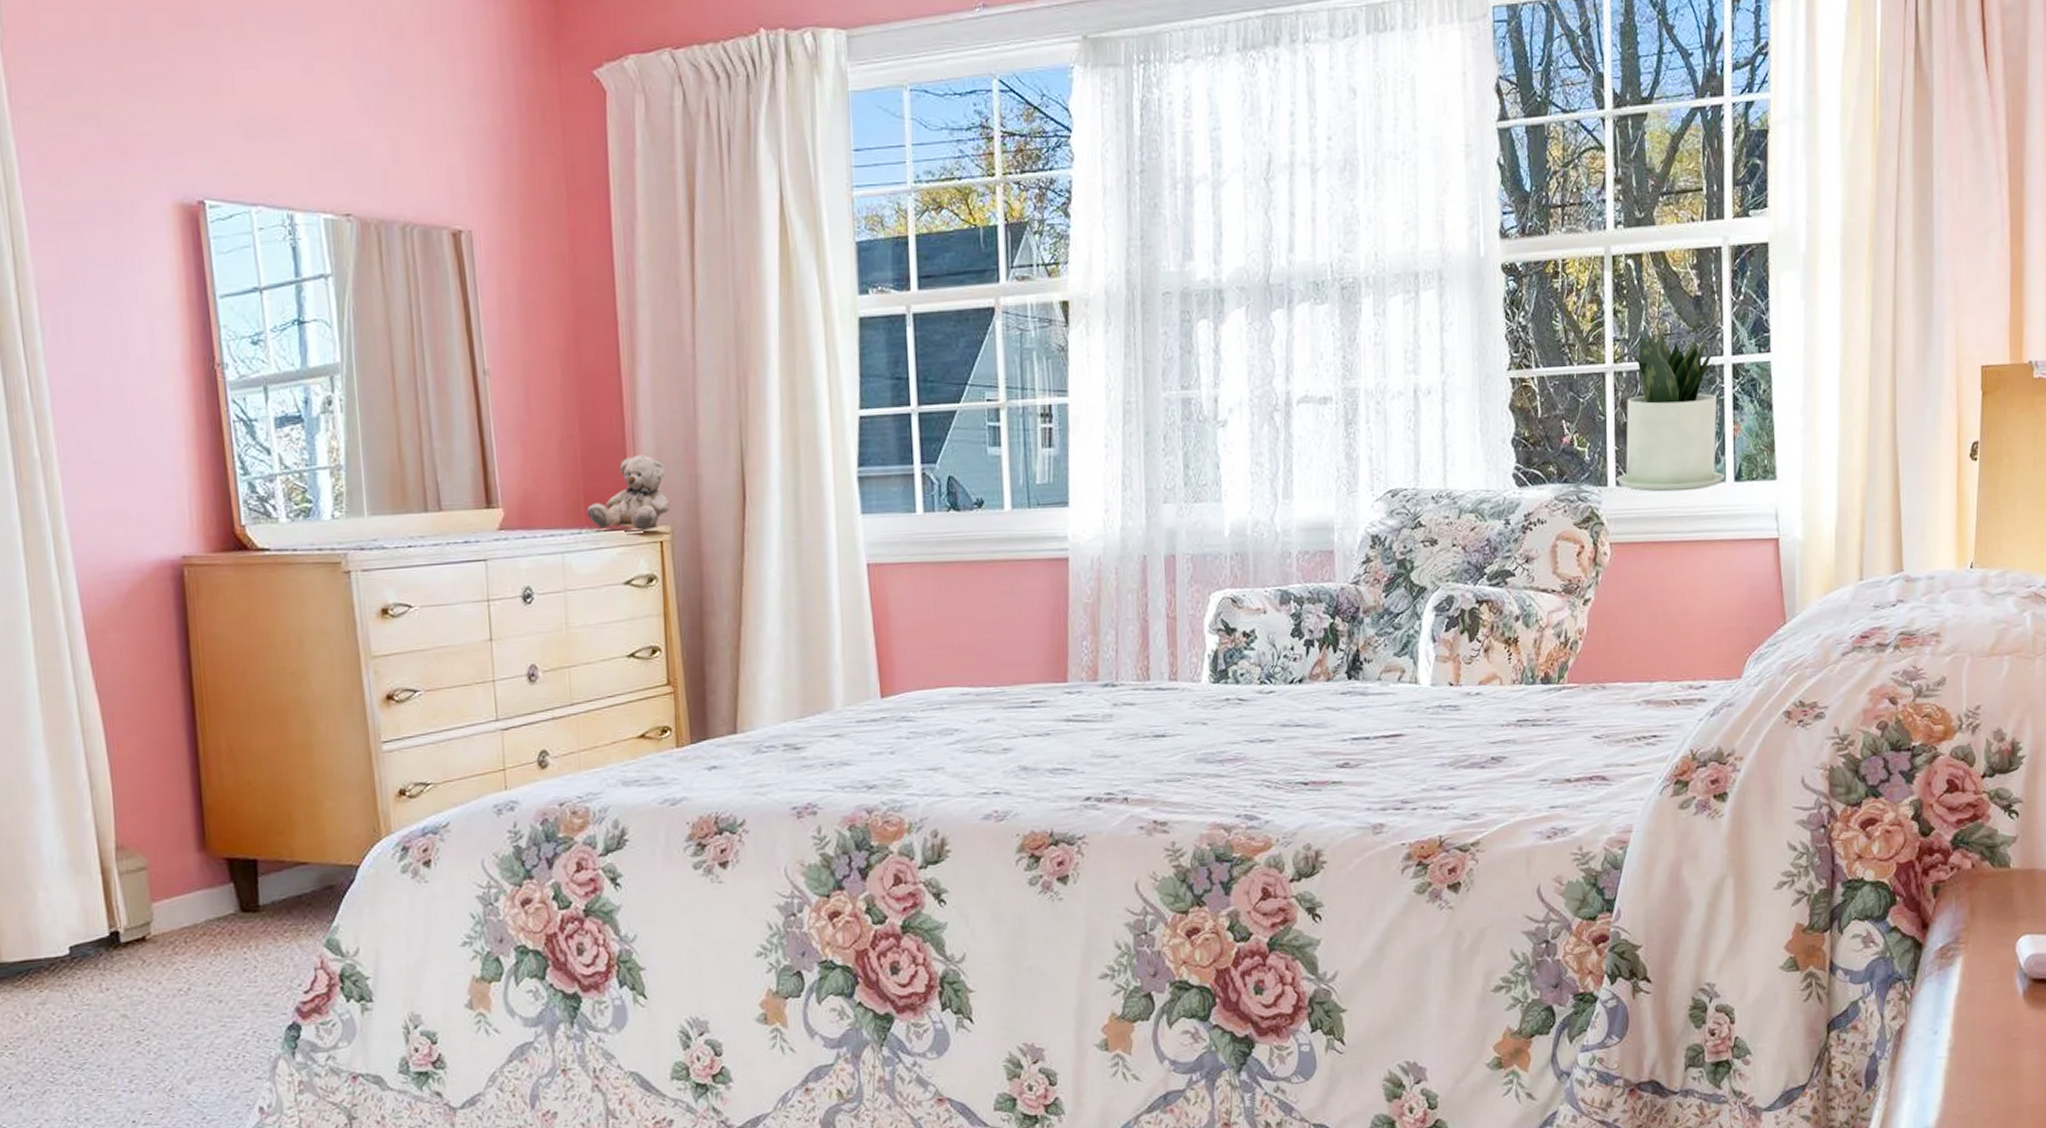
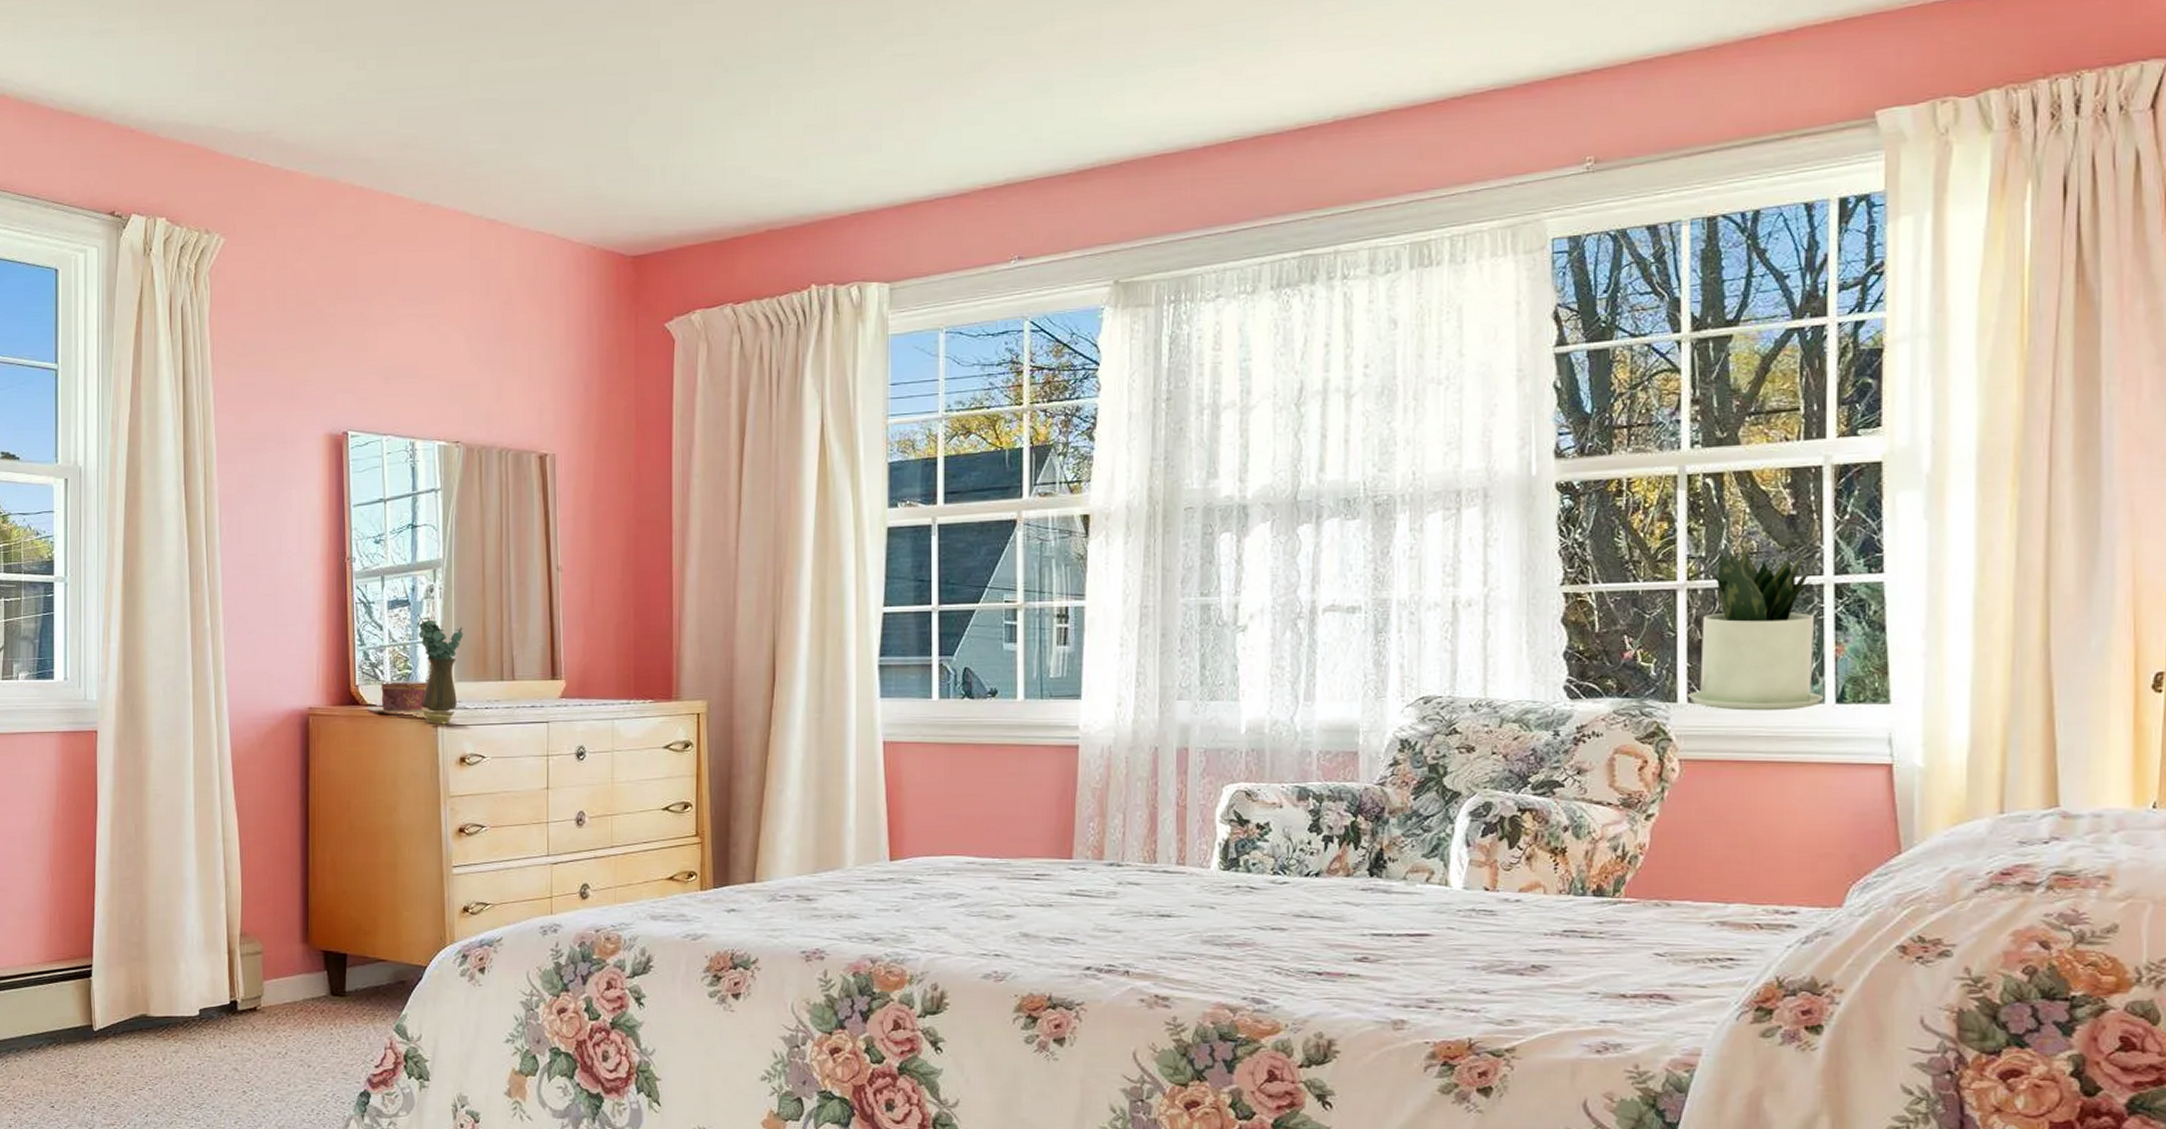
jewelry box: none [257,515,333,558] -> present [366,680,427,714]
vase: none [314,432,374,569] -> present [417,613,463,723]
teddy bear: present [587,454,670,531] -> none [636,640,707,704]

